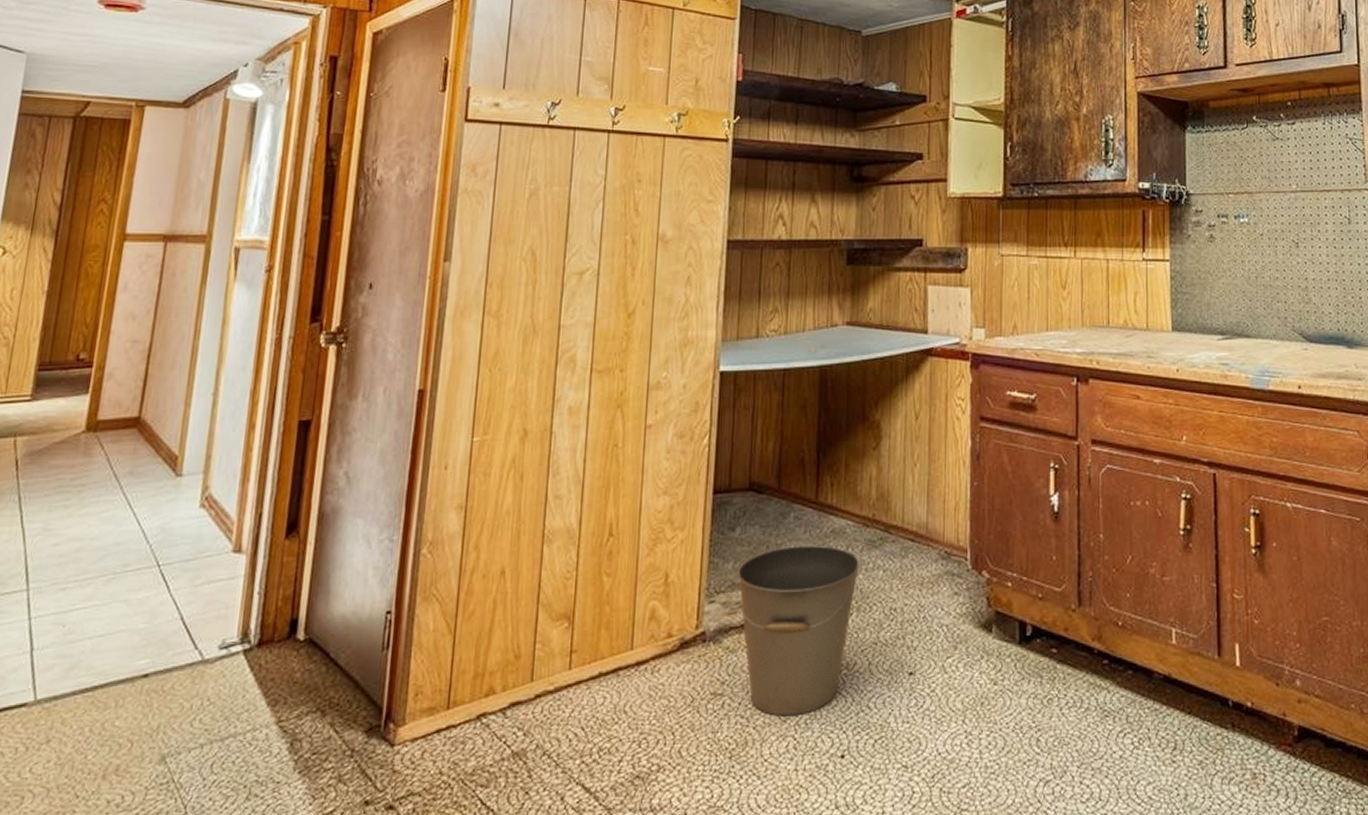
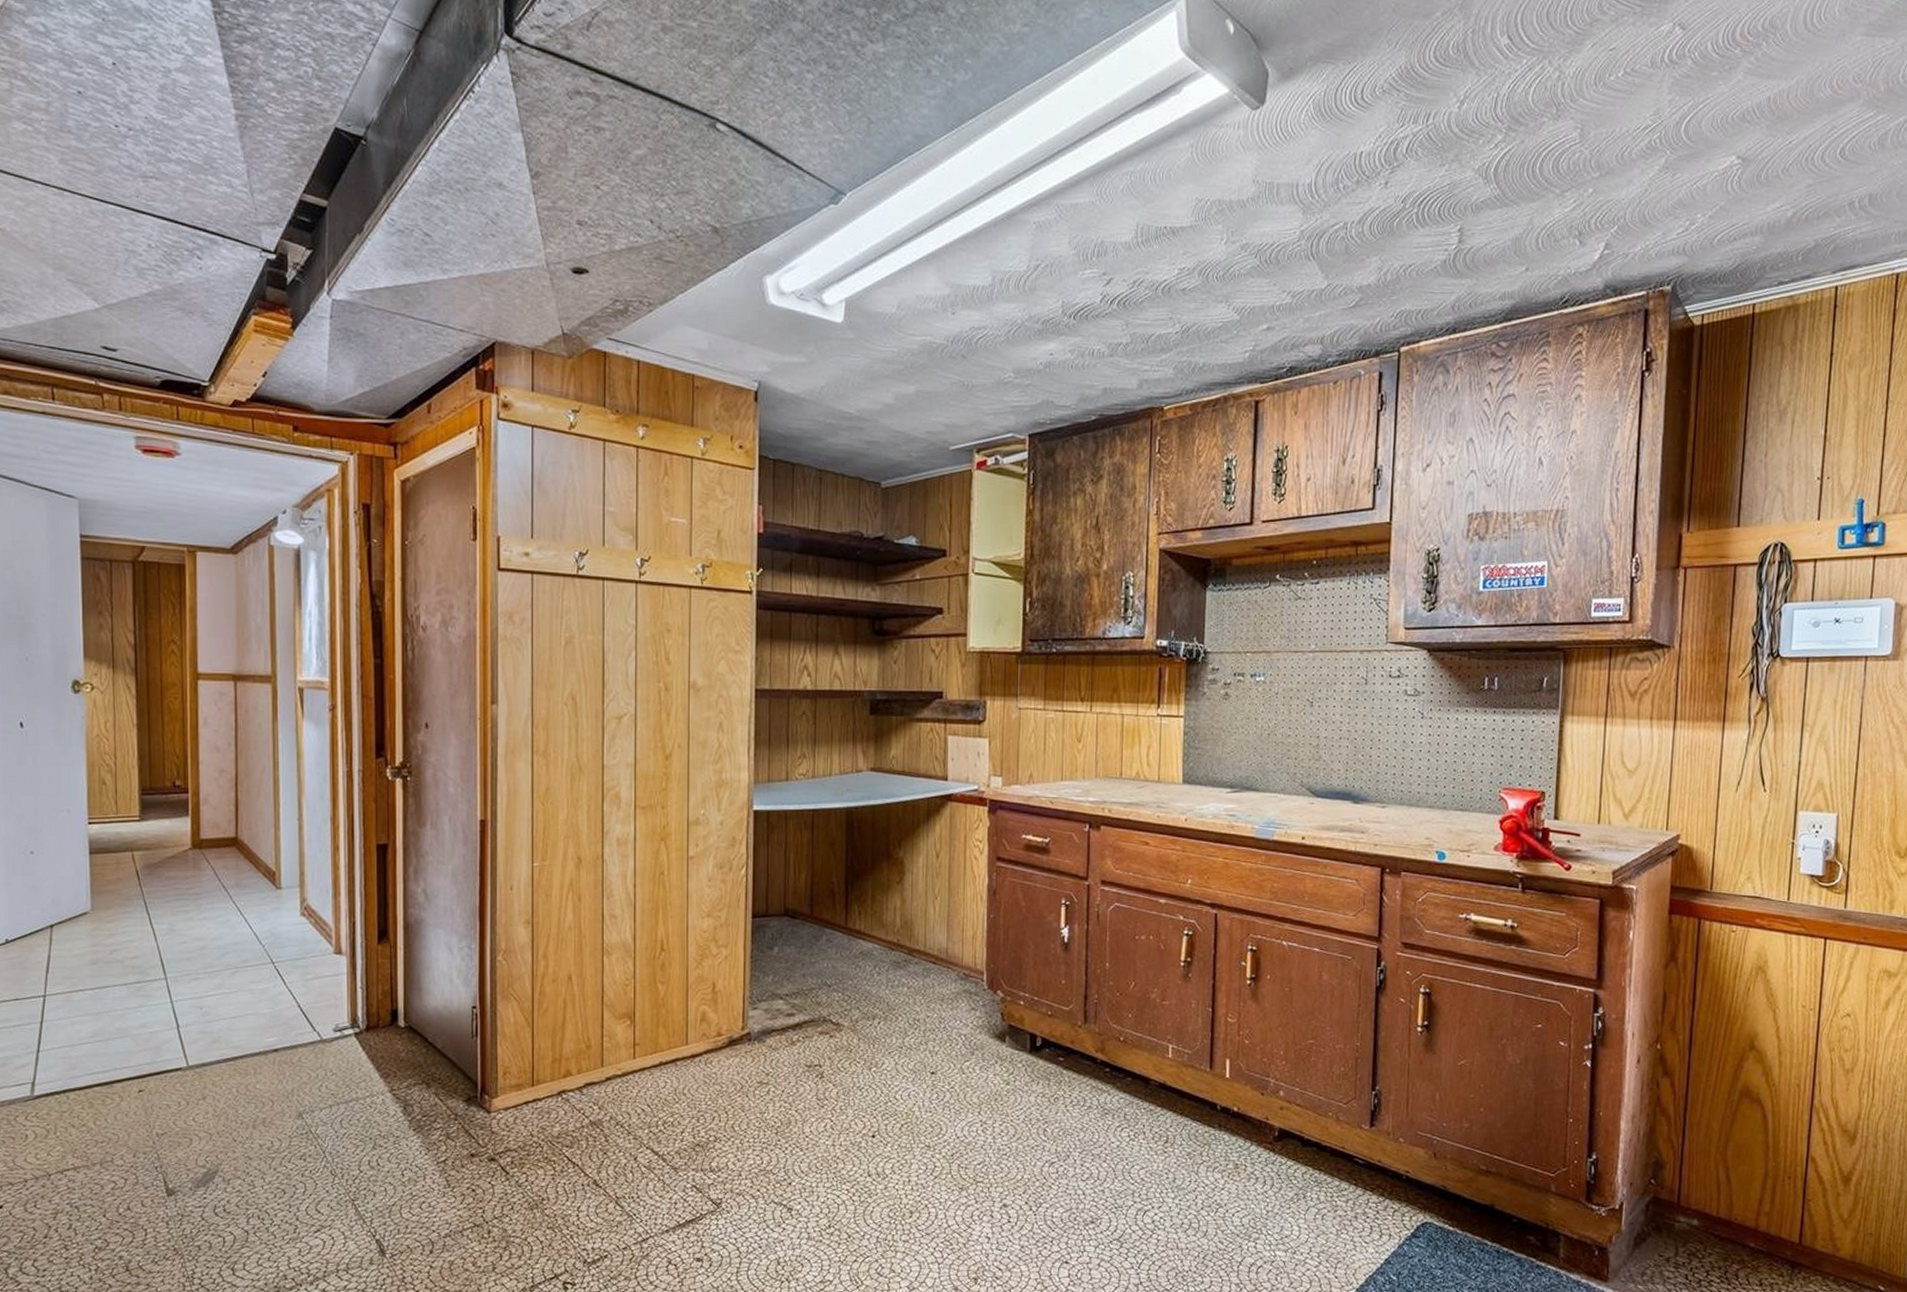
bucket: present [736,545,860,716] -> none [776,963,887,1103]

